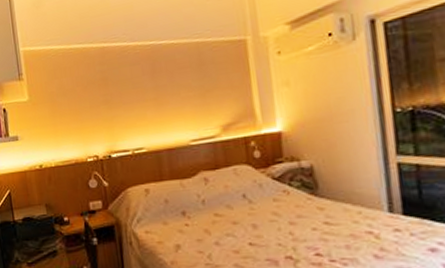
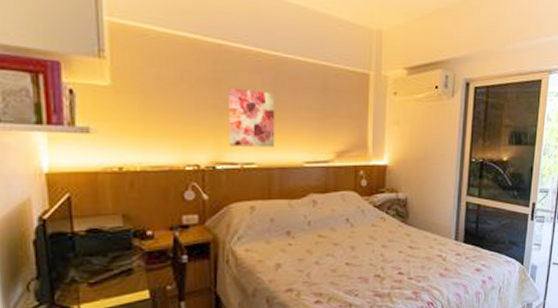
wall art: none [114,79,161,135] -> present [229,87,275,147]

